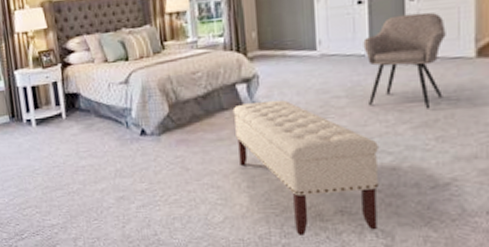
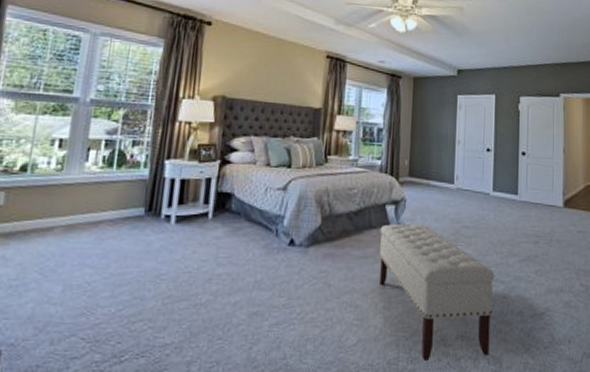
armchair: present [363,12,446,109] -> none [488,165,545,246]

